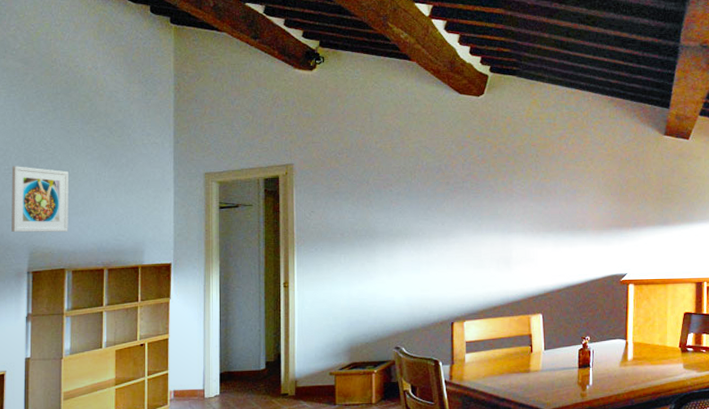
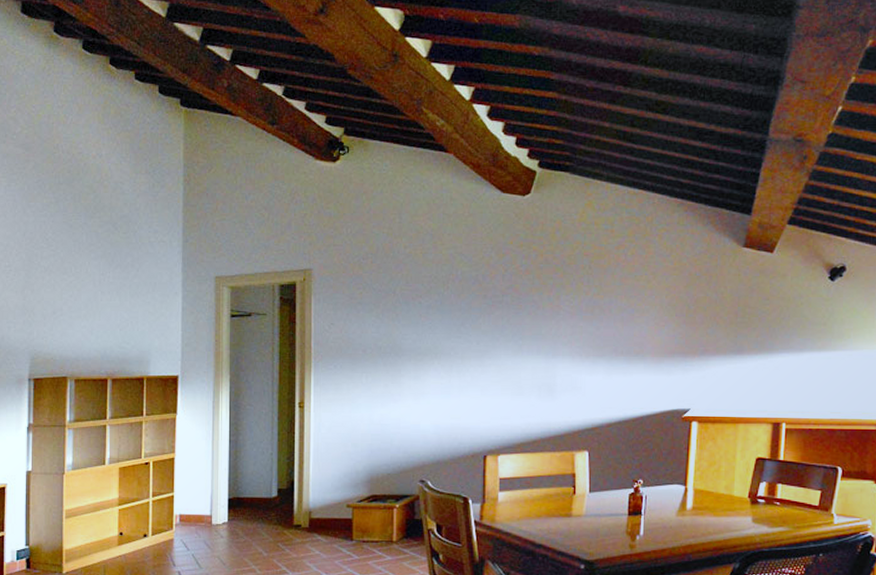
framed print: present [11,166,68,233] -> none [12,263,71,336]

